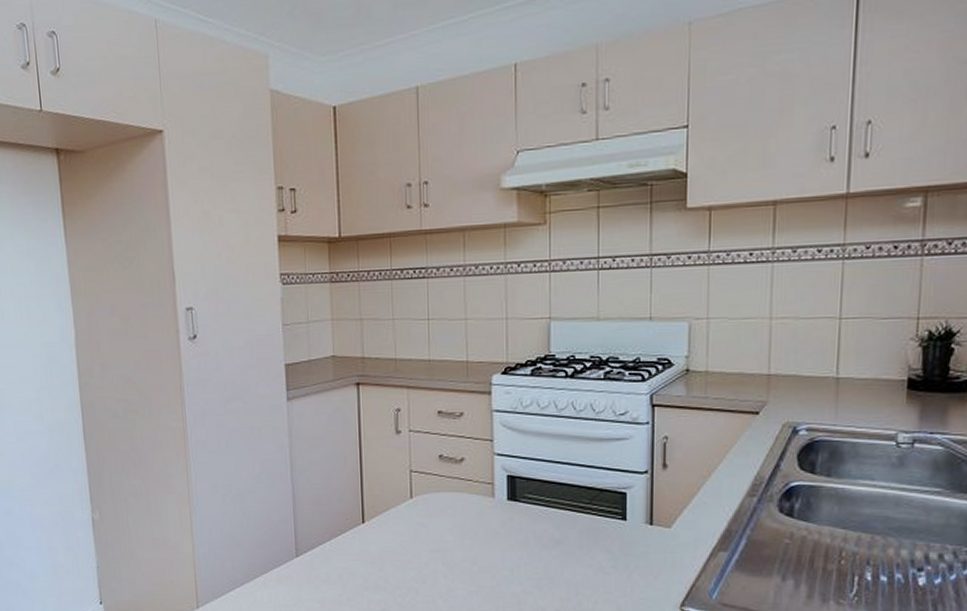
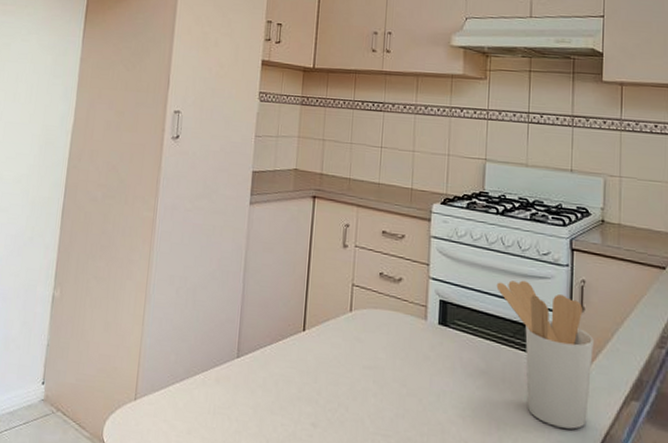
utensil holder: none [569,444,678,586] -> present [496,280,594,429]

